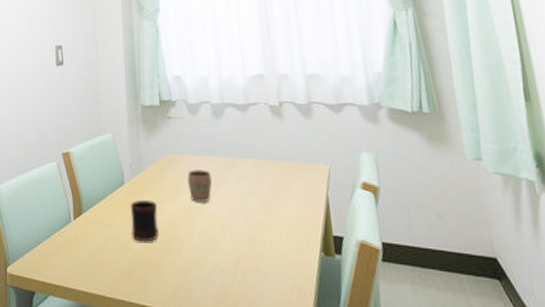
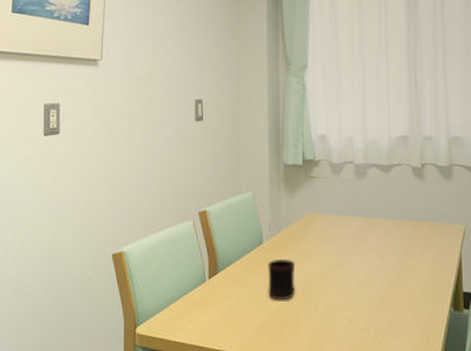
mug: present [187,170,212,202] -> none [327,229,351,261]

